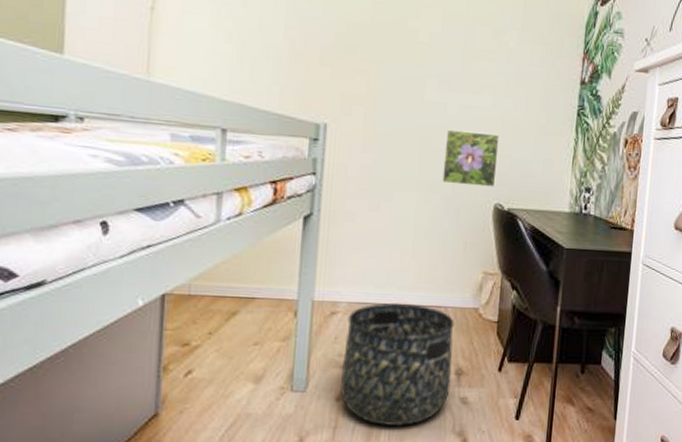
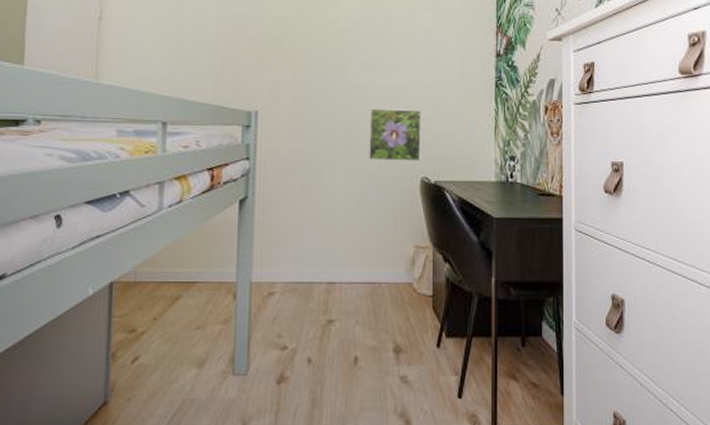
basket: present [339,302,455,425] -> none [280,281,390,408]

